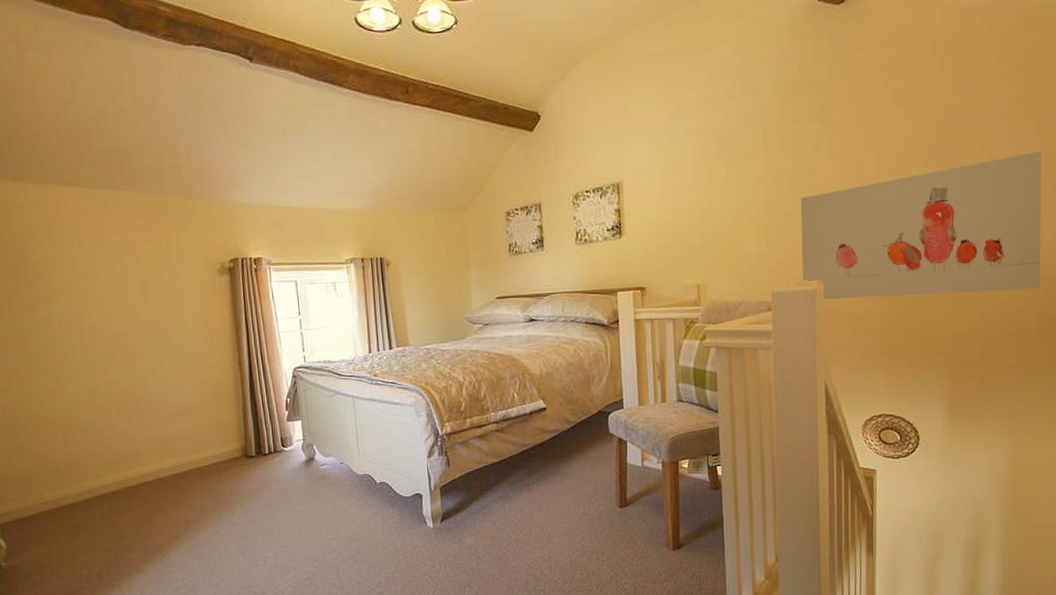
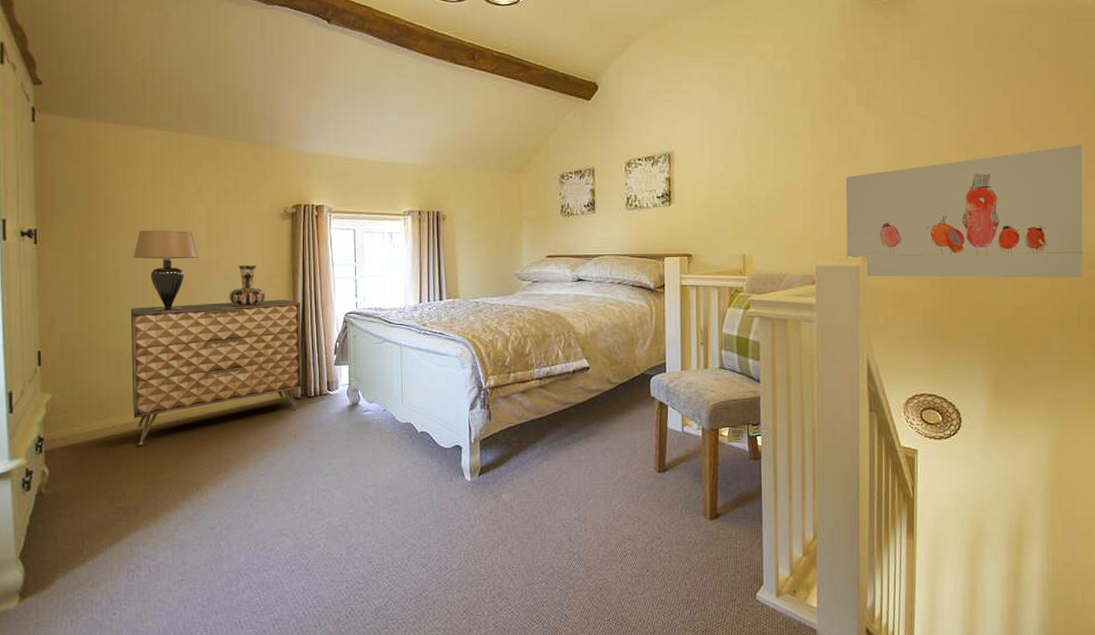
table lamp: none [68,292,136,377] -> present [133,230,199,311]
dresser: none [71,357,255,514] -> present [130,300,302,446]
decorative vase: none [172,324,210,367] -> present [229,264,265,306]

